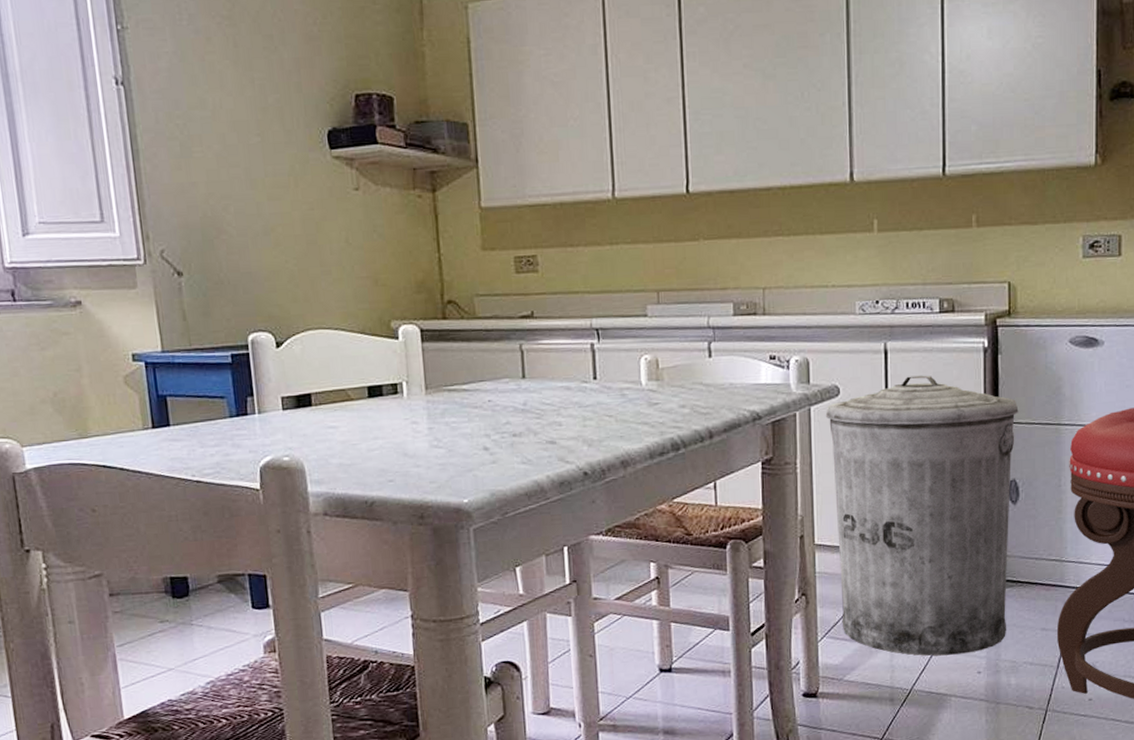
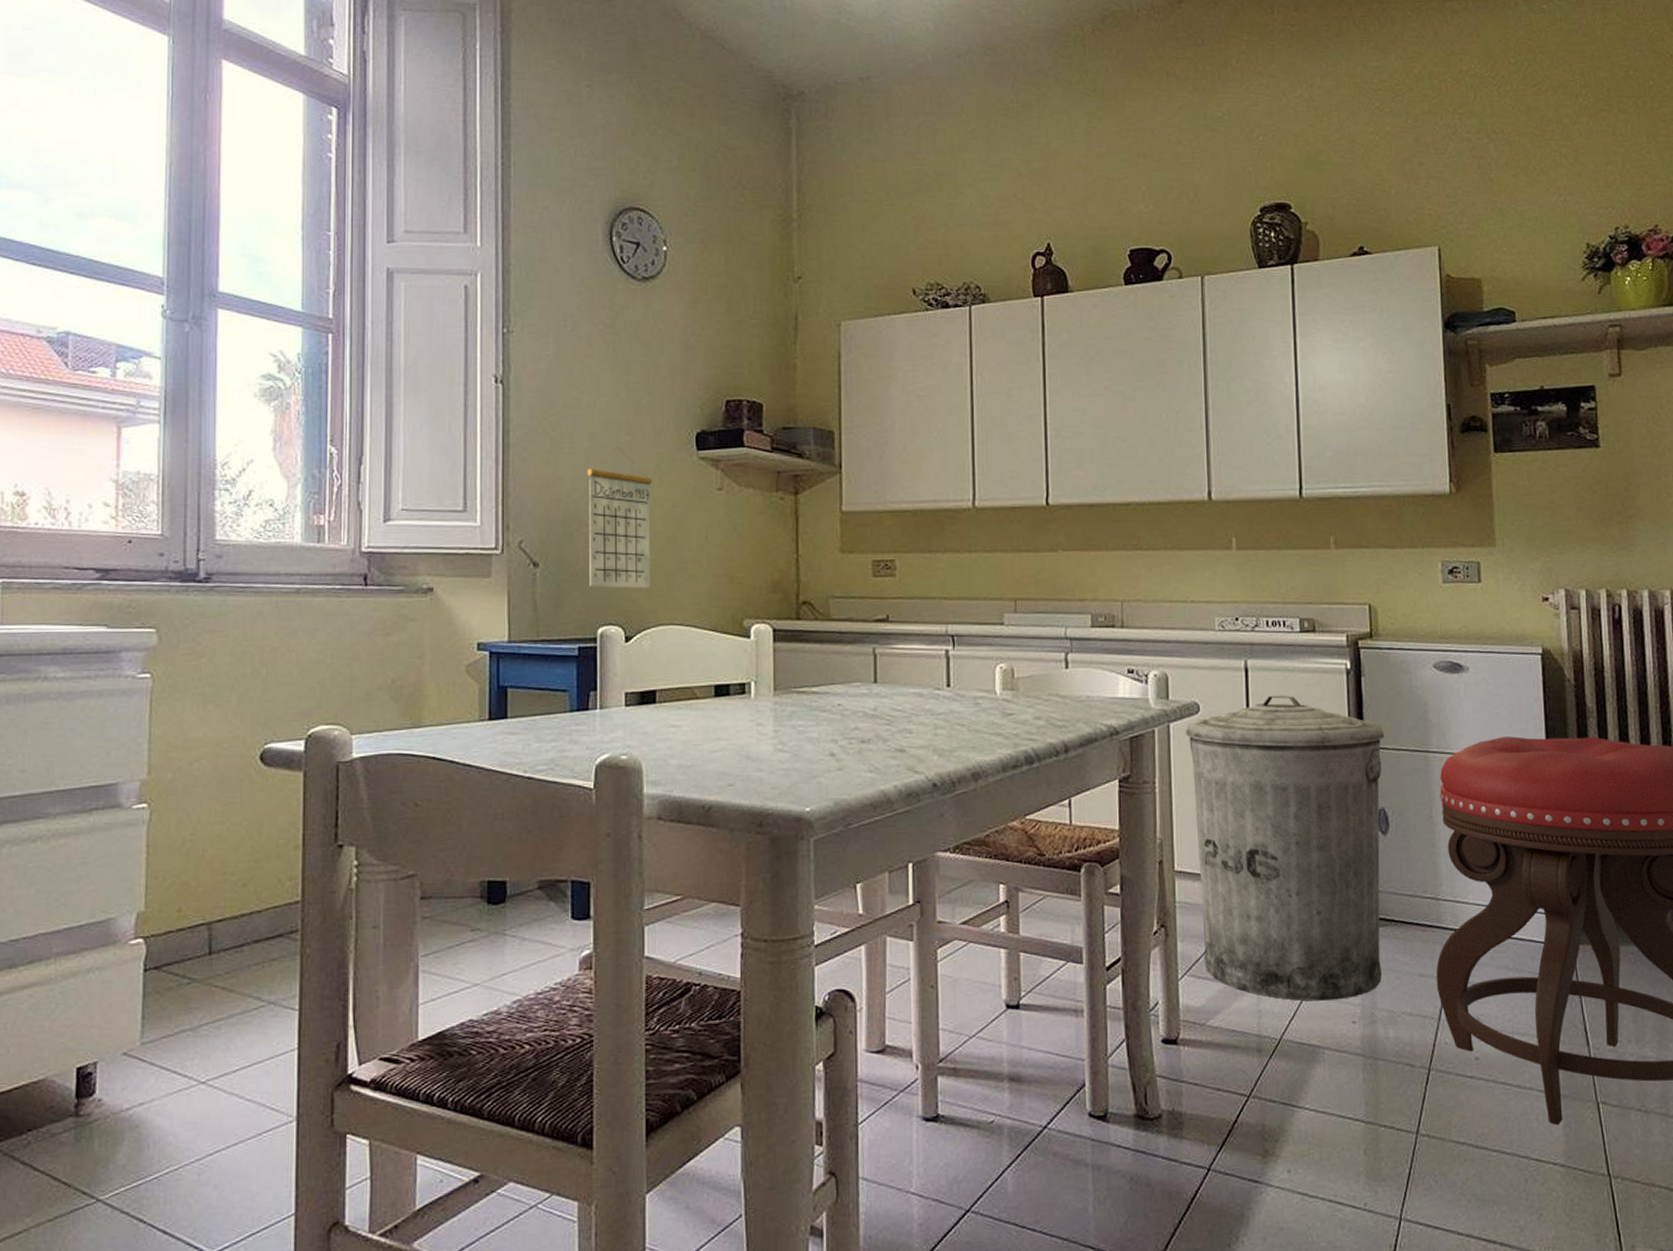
calendar: none [221,149,296,295] -> present [587,447,652,589]

